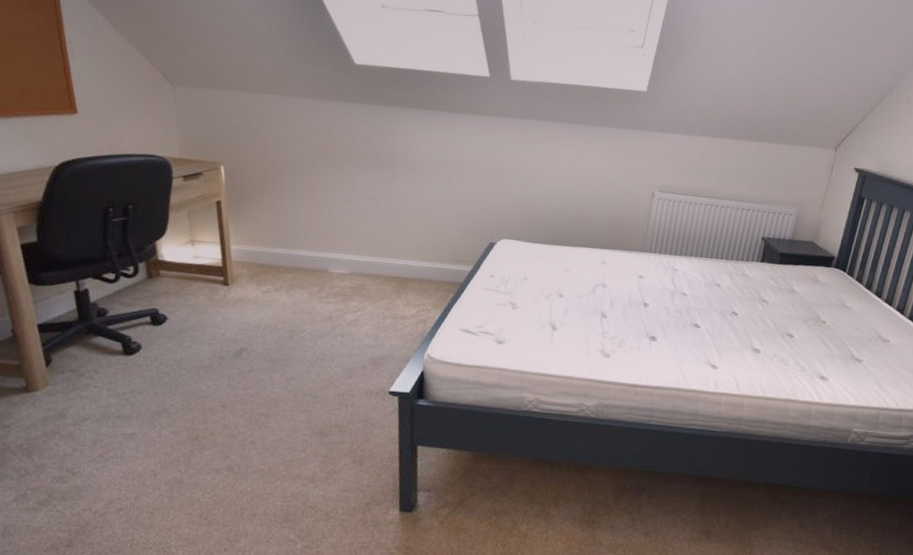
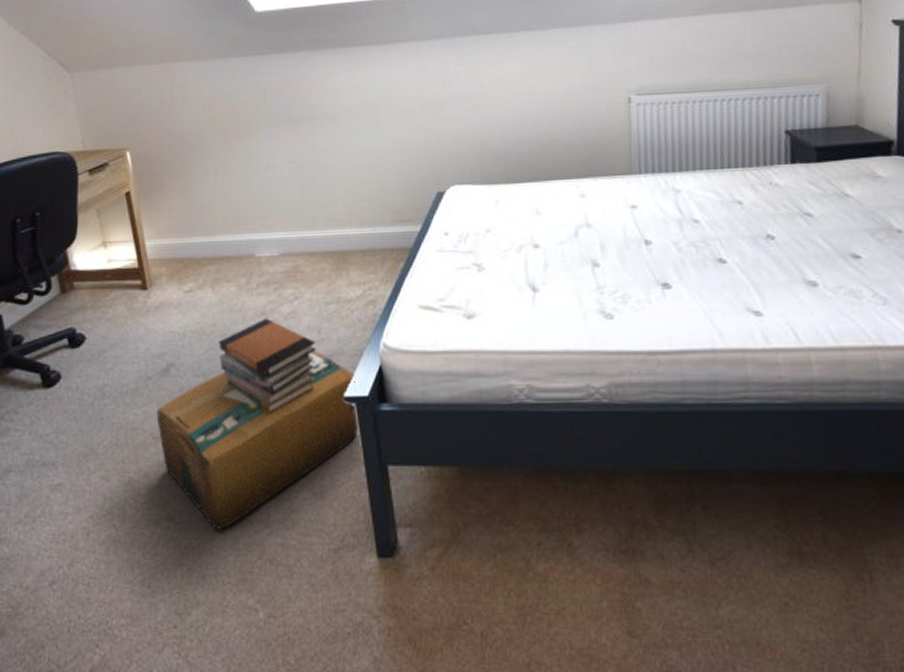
cardboard box: none [226,352,402,481] -> present [156,350,358,530]
book stack: none [287,322,372,398] -> present [219,318,316,415]

